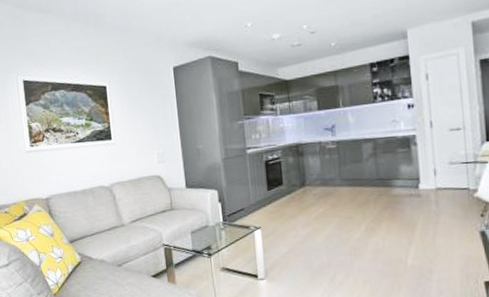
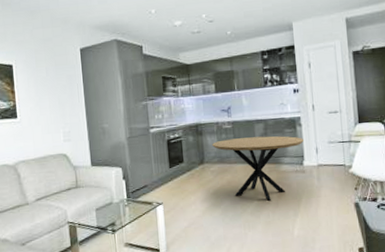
dining table: none [314,156,419,227] -> present [212,136,304,201]

